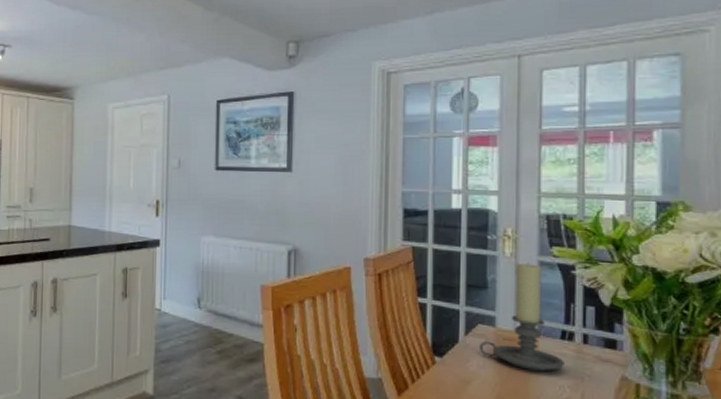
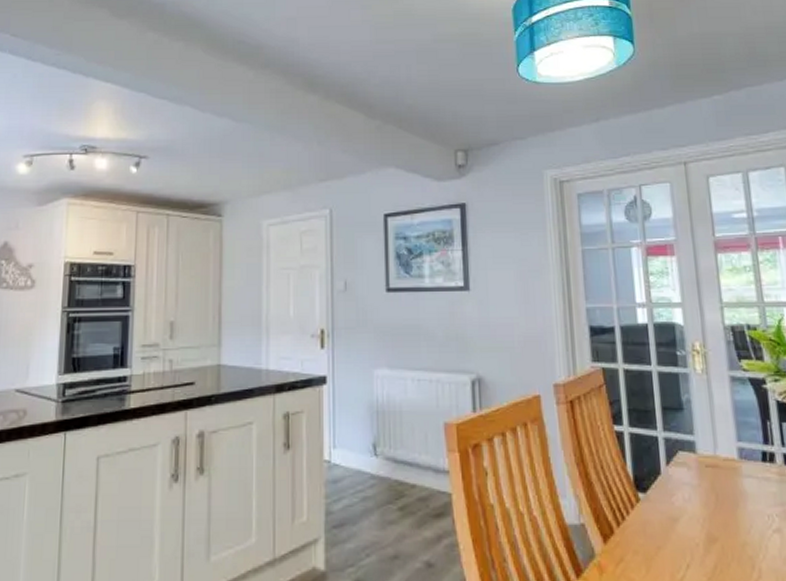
candle holder: present [478,262,564,371] -> none [681,378,770,500]

